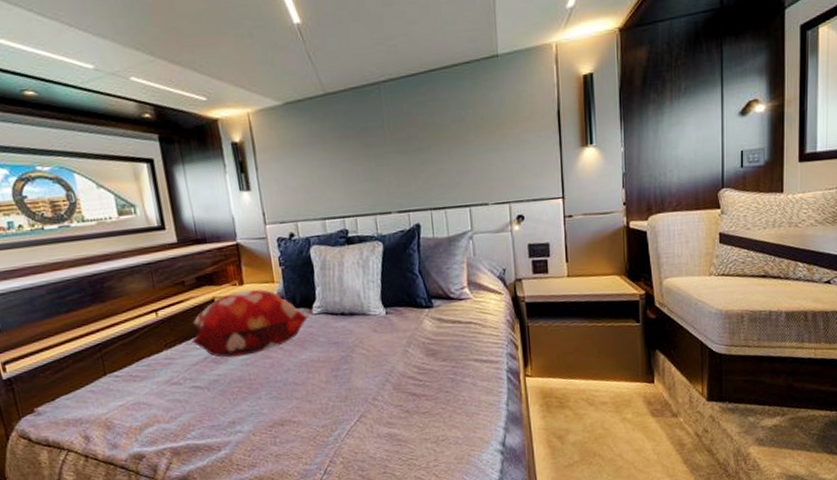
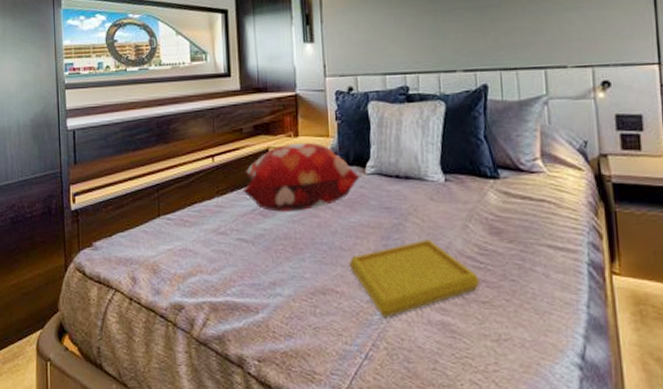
serving tray: none [303,366,420,437] -> present [349,239,480,317]

